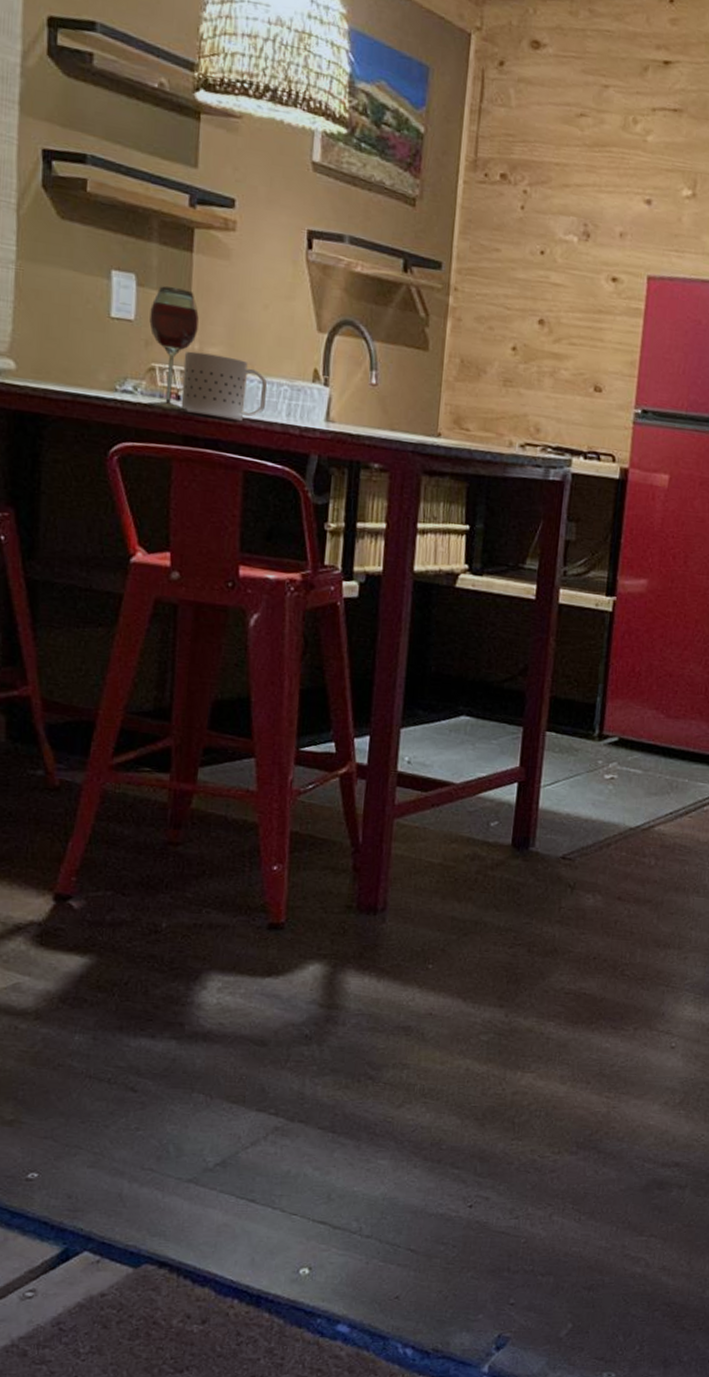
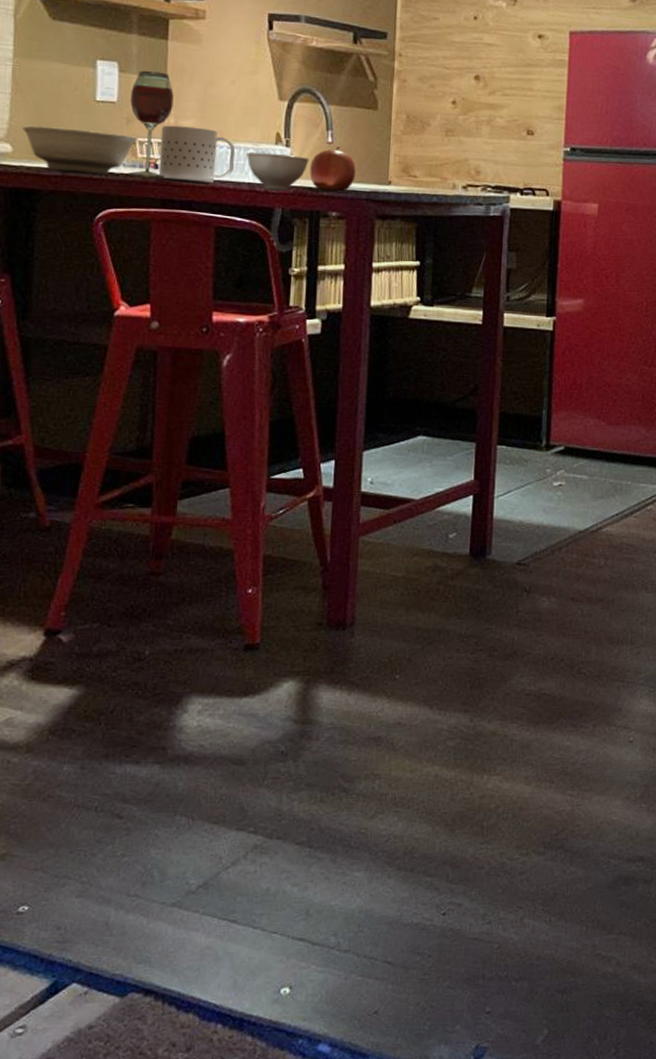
ceramic bowl: none [27,340,159,404] -> present [23,125,139,176]
bowl: none [279,388,350,437] -> present [246,152,309,192]
fruit: none [350,388,402,442] -> present [310,145,356,192]

